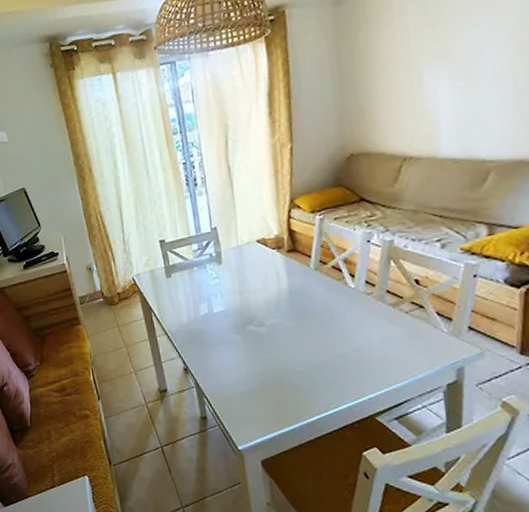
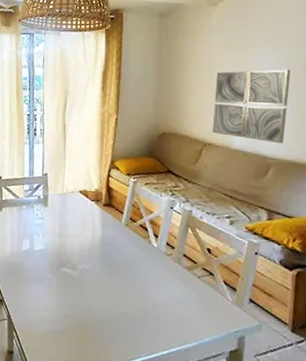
wall art: none [413,40,515,144] -> present [212,69,291,143]

